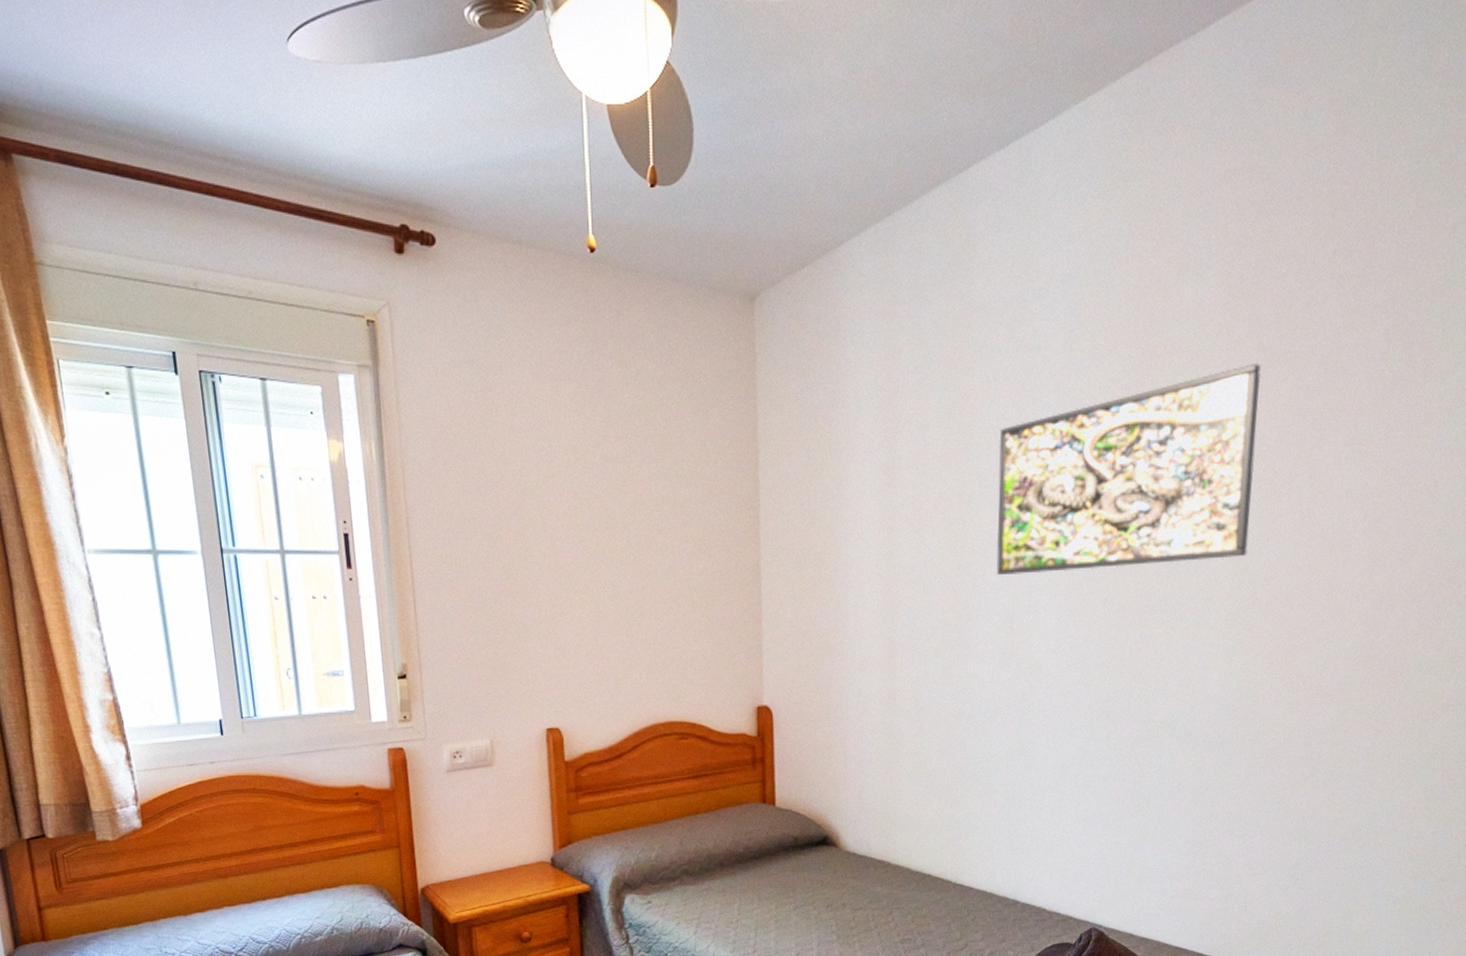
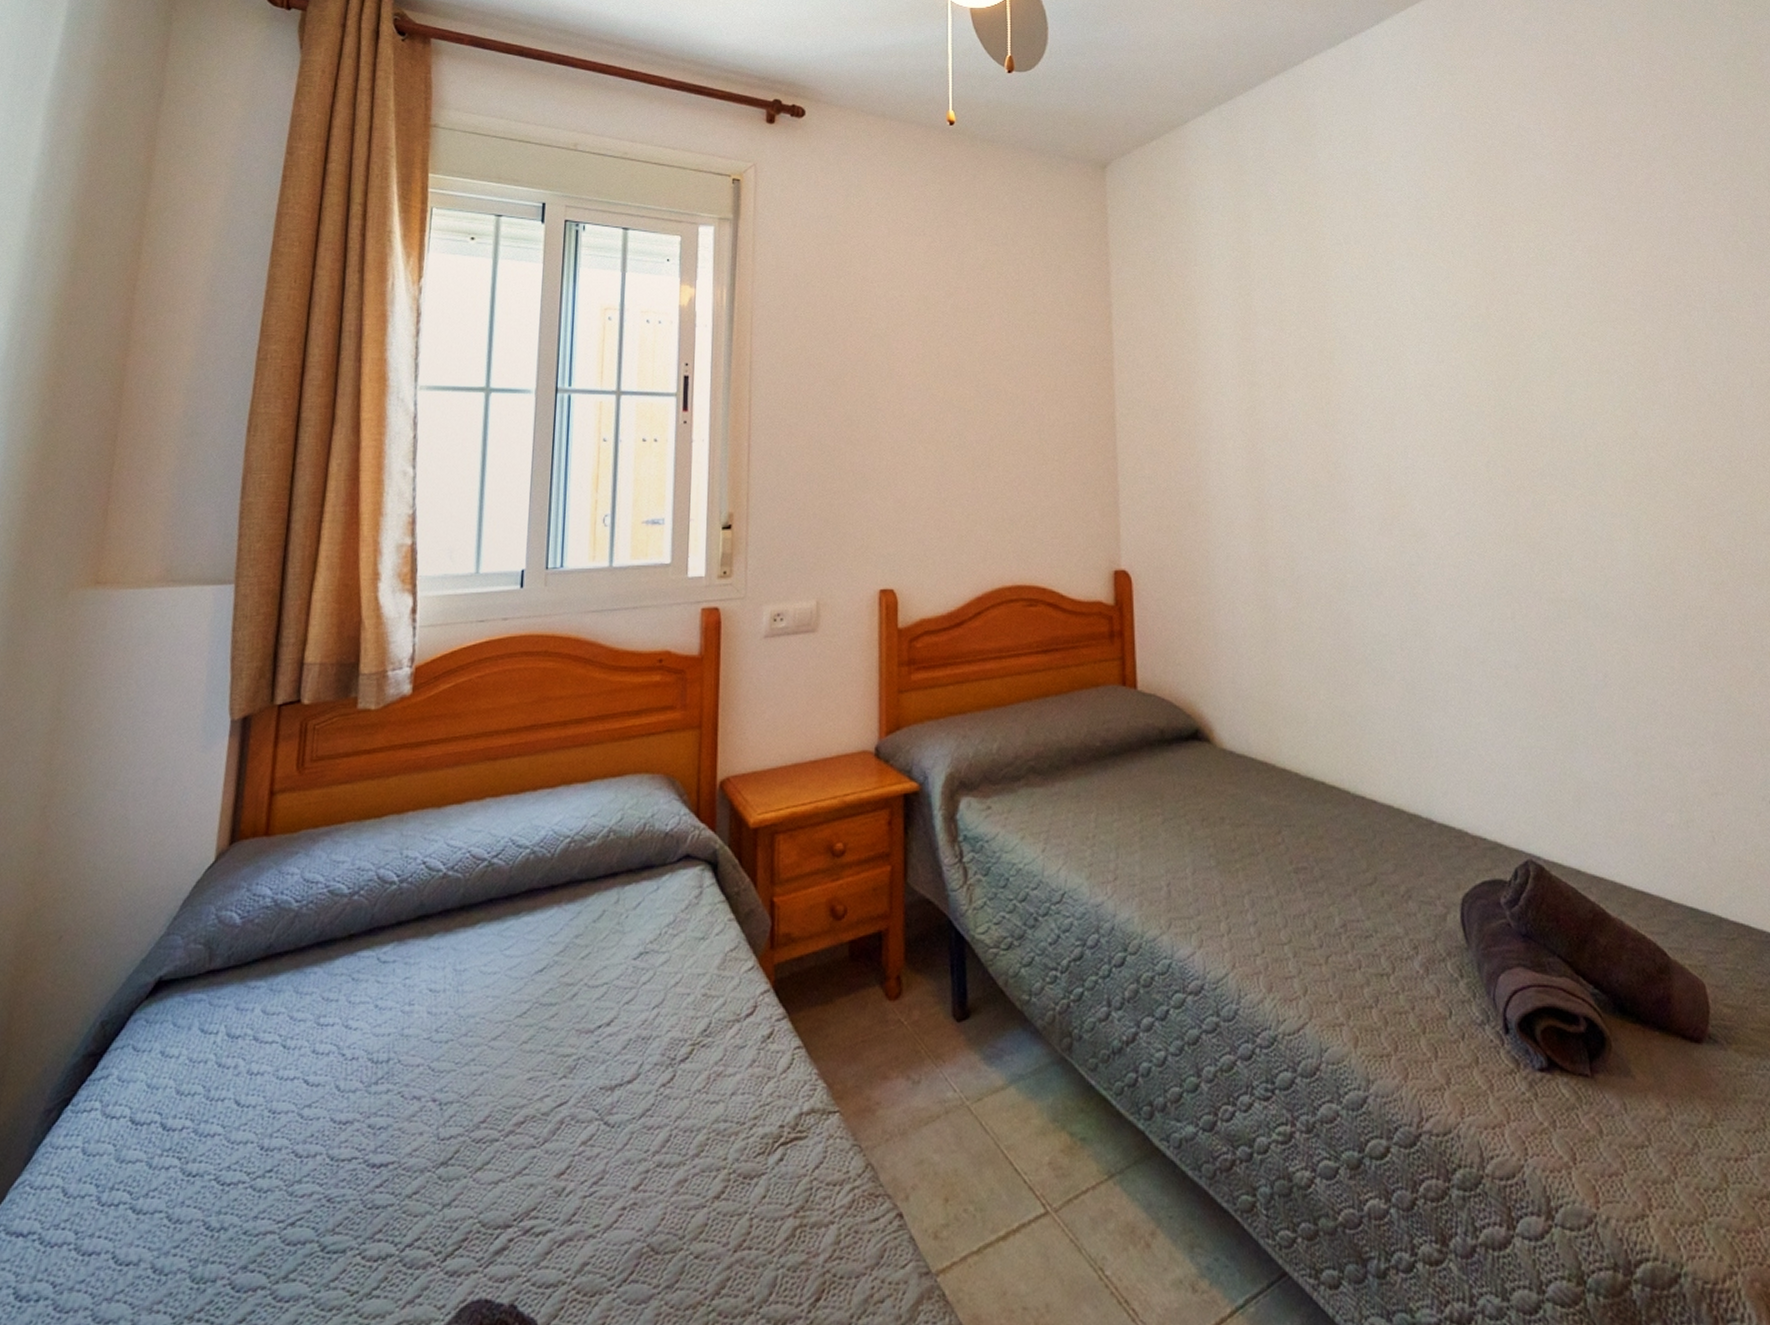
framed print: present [996,364,1261,575] -> none [1356,233,1633,433]

